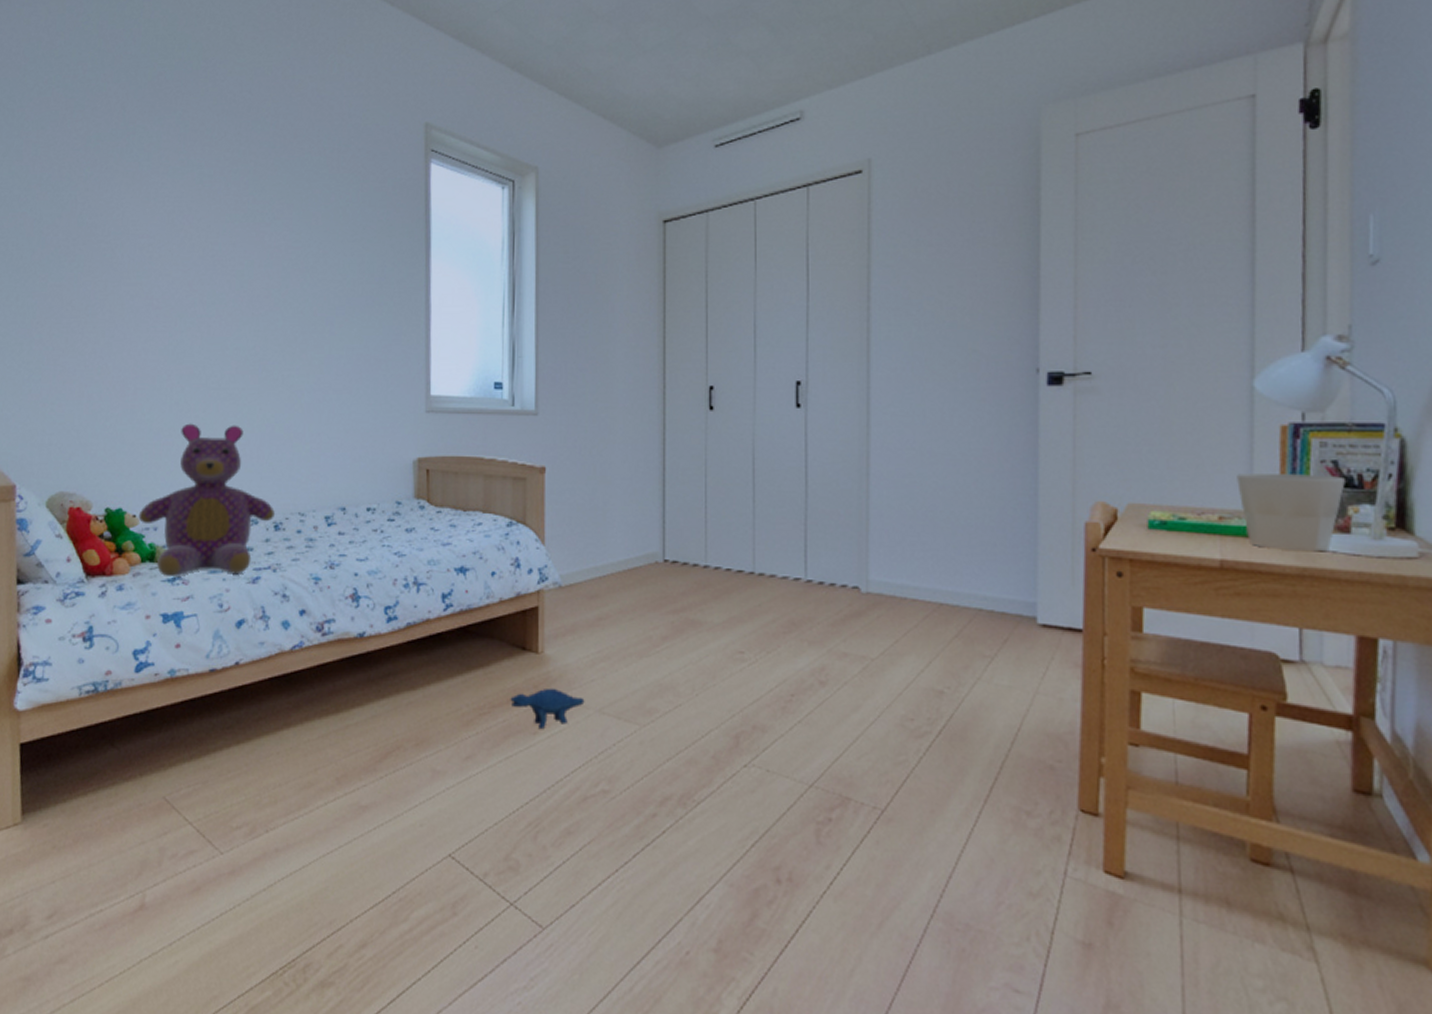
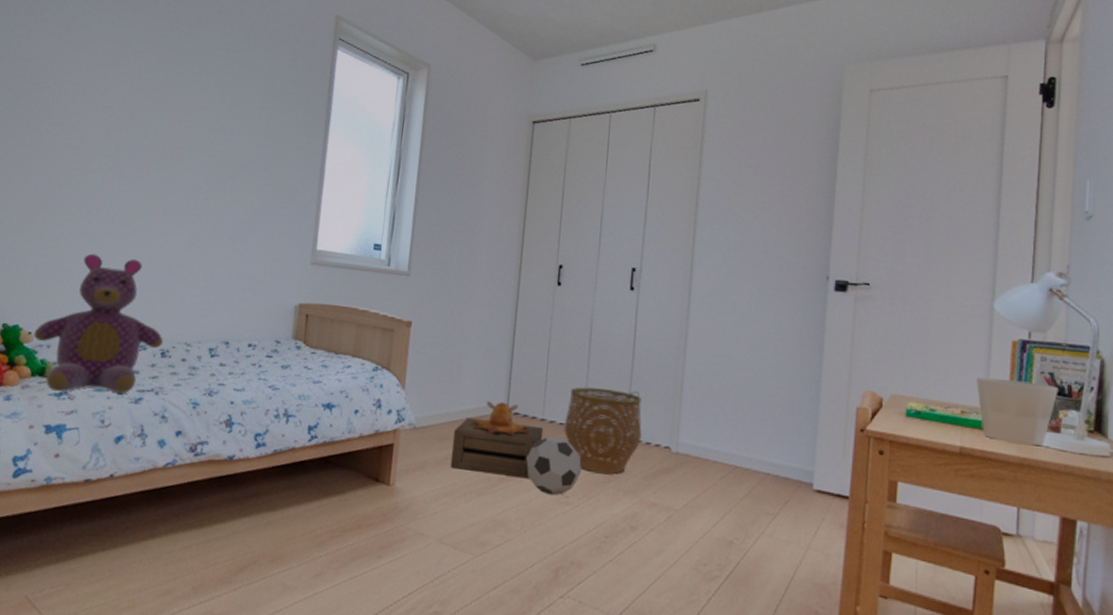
toy dinosaur: present [510,688,585,728] -> none [360,517,427,553]
toy box: none [604,550,708,635] -> present [450,401,544,479]
soccer ball: none [691,585,756,652] -> present [526,436,581,496]
basket: none [732,524,824,624] -> present [564,387,642,475]

